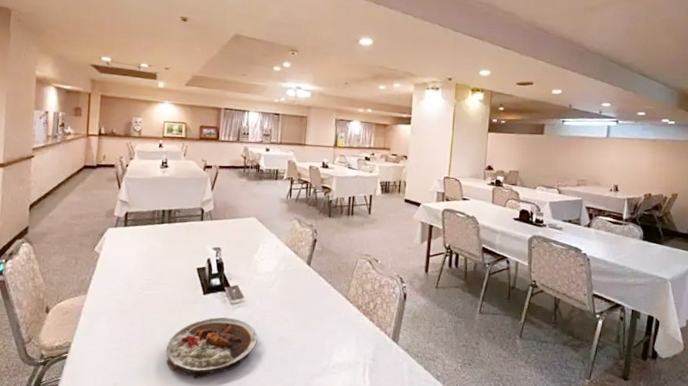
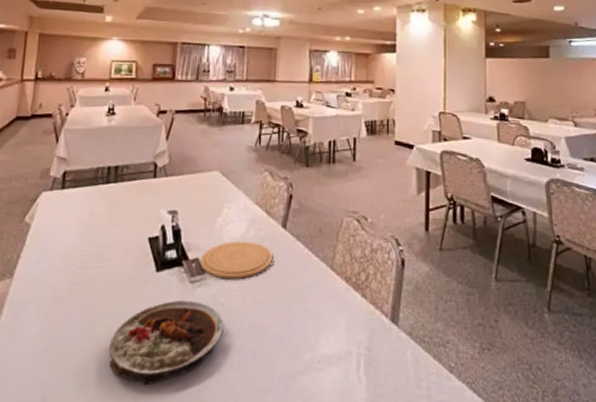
plate: none [239,273,299,304] -> present [200,241,273,280]

